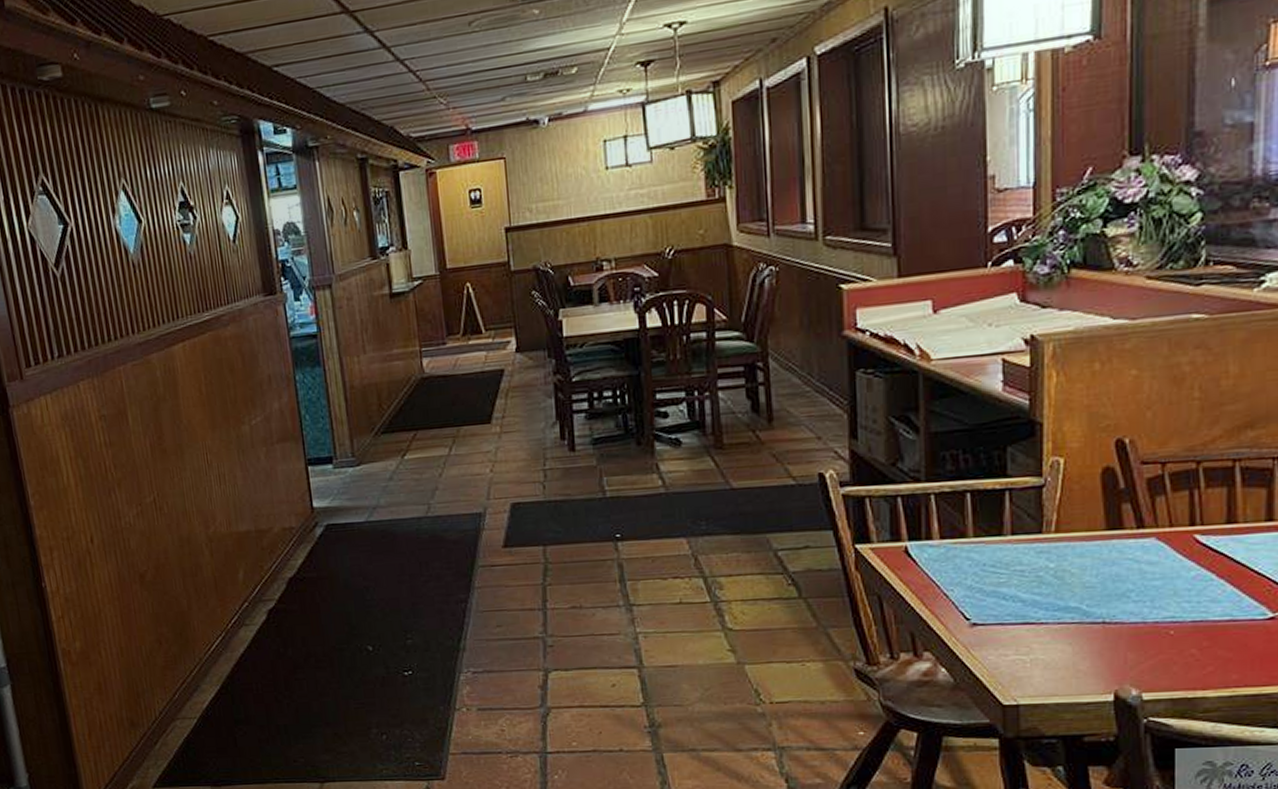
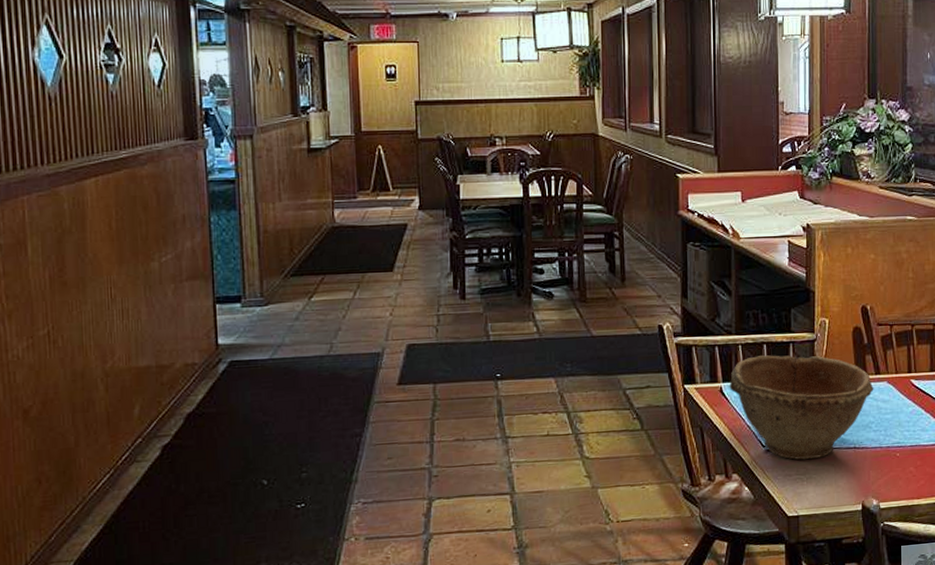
bowl: none [917,506,1135,637] -> present [729,355,874,460]

